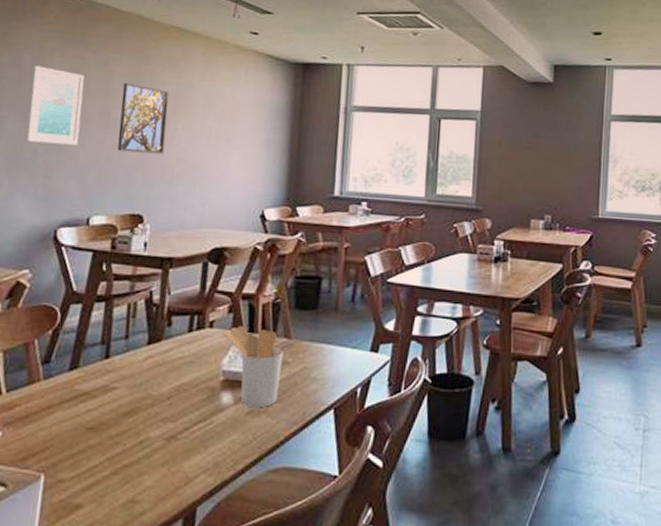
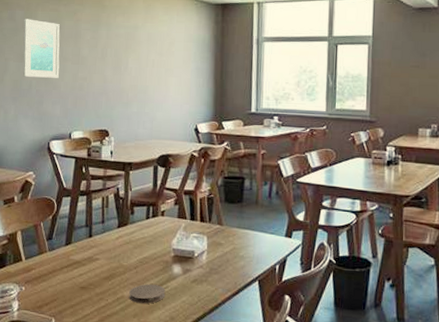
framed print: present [117,83,170,154] -> none [87,28,122,83]
coaster: none [157,420,210,448] -> present [129,284,166,304]
utensil holder: present [223,326,284,408] -> none [172,215,218,278]

